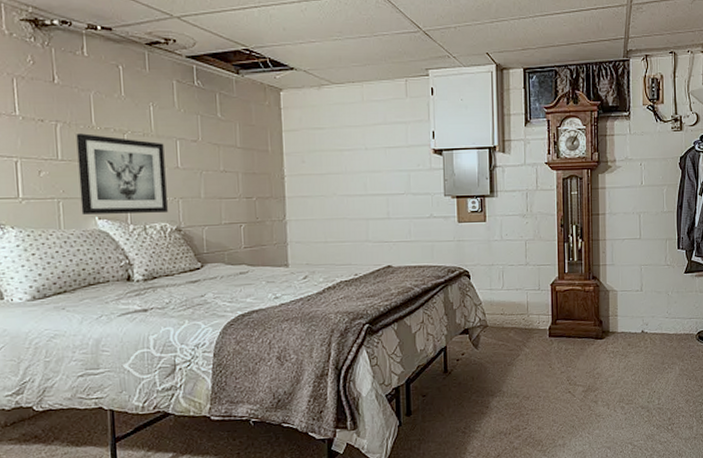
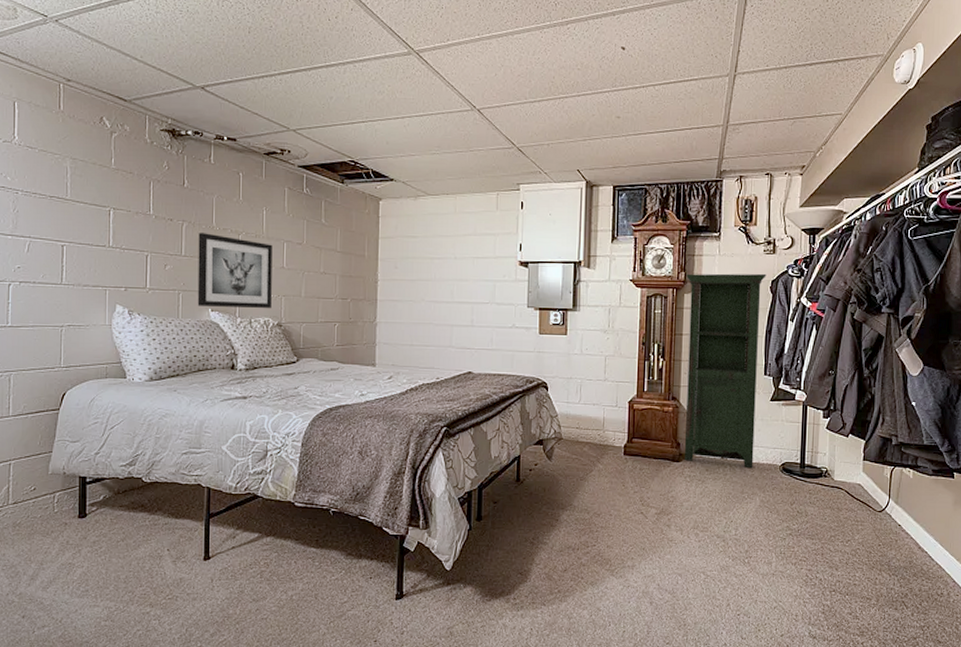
cabinet: none [599,150,675,340] -> present [684,273,767,469]

